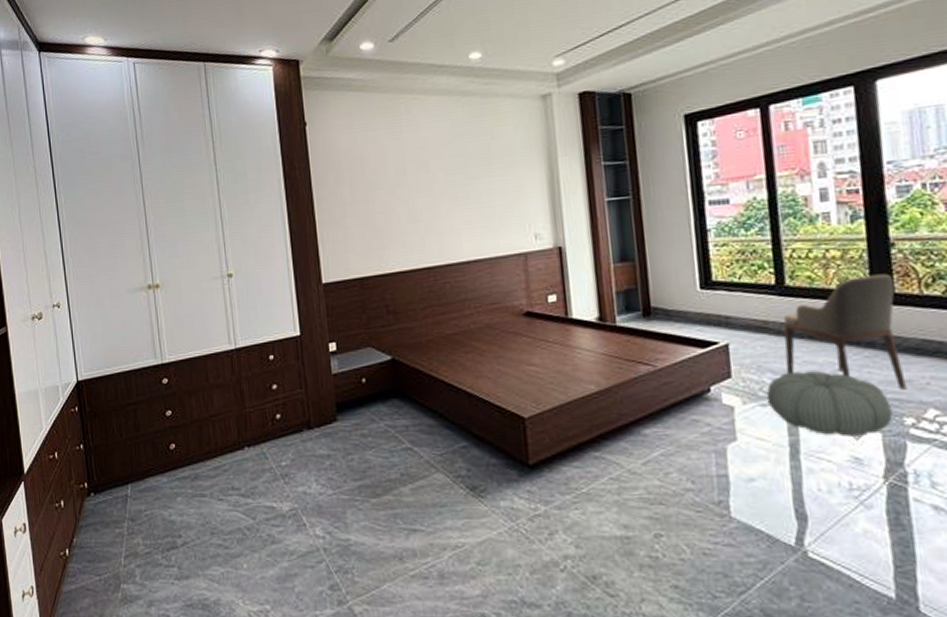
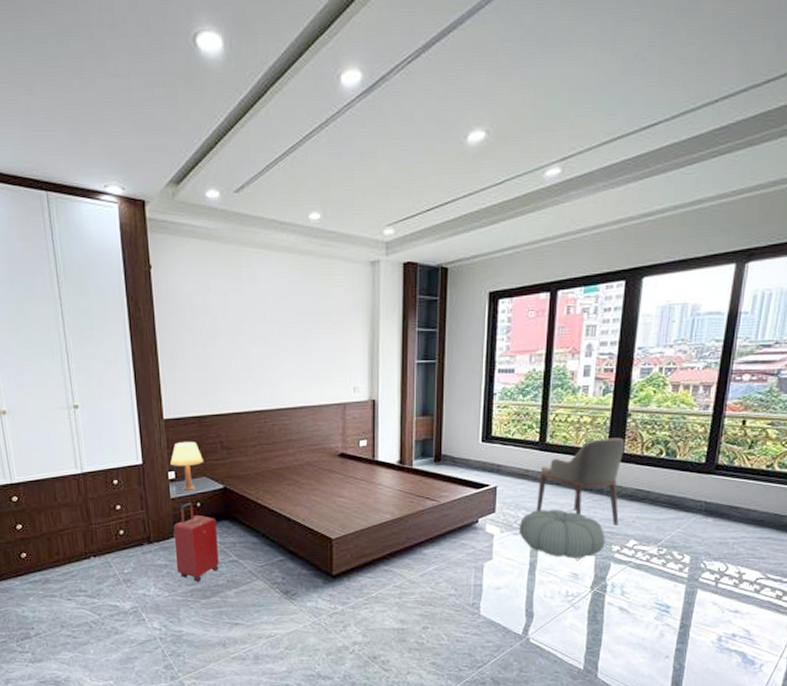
table lamp: none [331,306,369,366] -> present [170,441,204,492]
suitcase: none [336,379,391,476] -> present [173,503,219,582]

